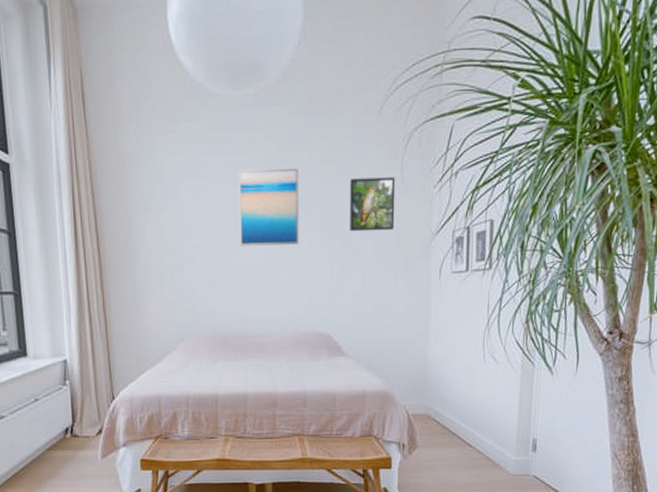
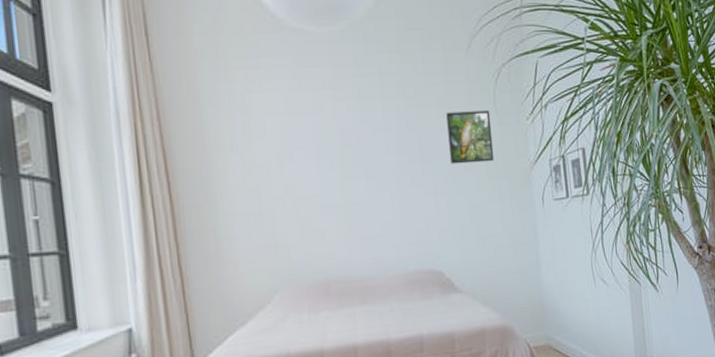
wall art: present [237,168,299,246] -> none [328,103,400,184]

